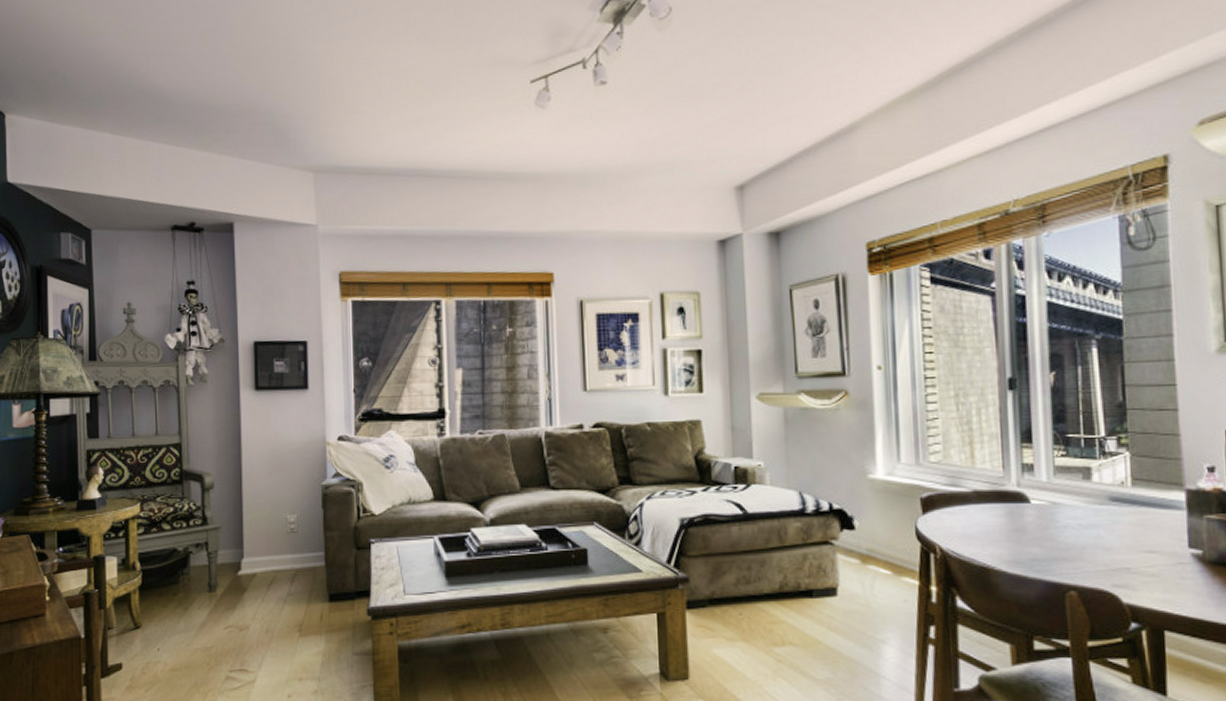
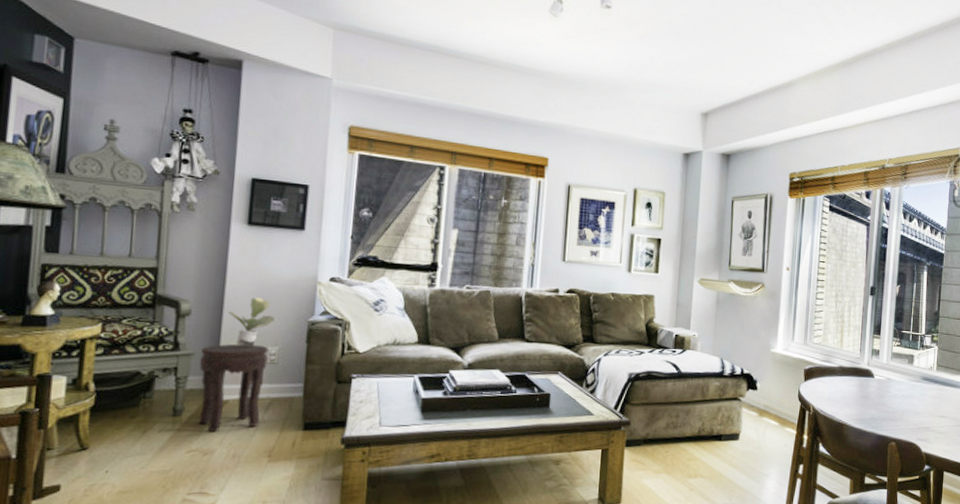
side table: none [227,513,288,606] -> present [198,343,268,432]
potted plant: none [247,465,290,515] -> present [228,297,275,346]

